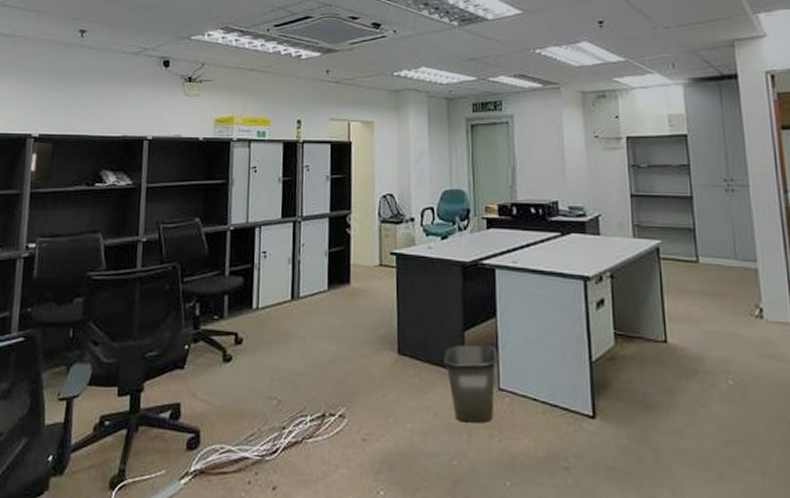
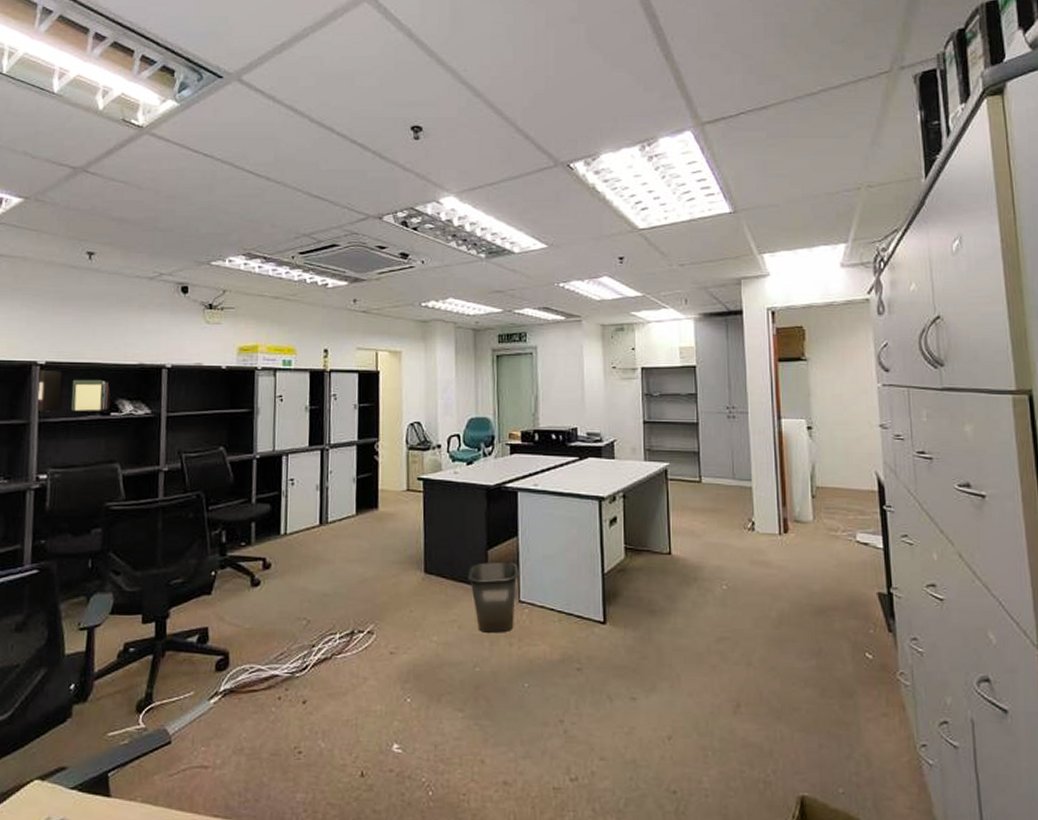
books: none [60,151,96,182] -> present [71,379,110,411]

